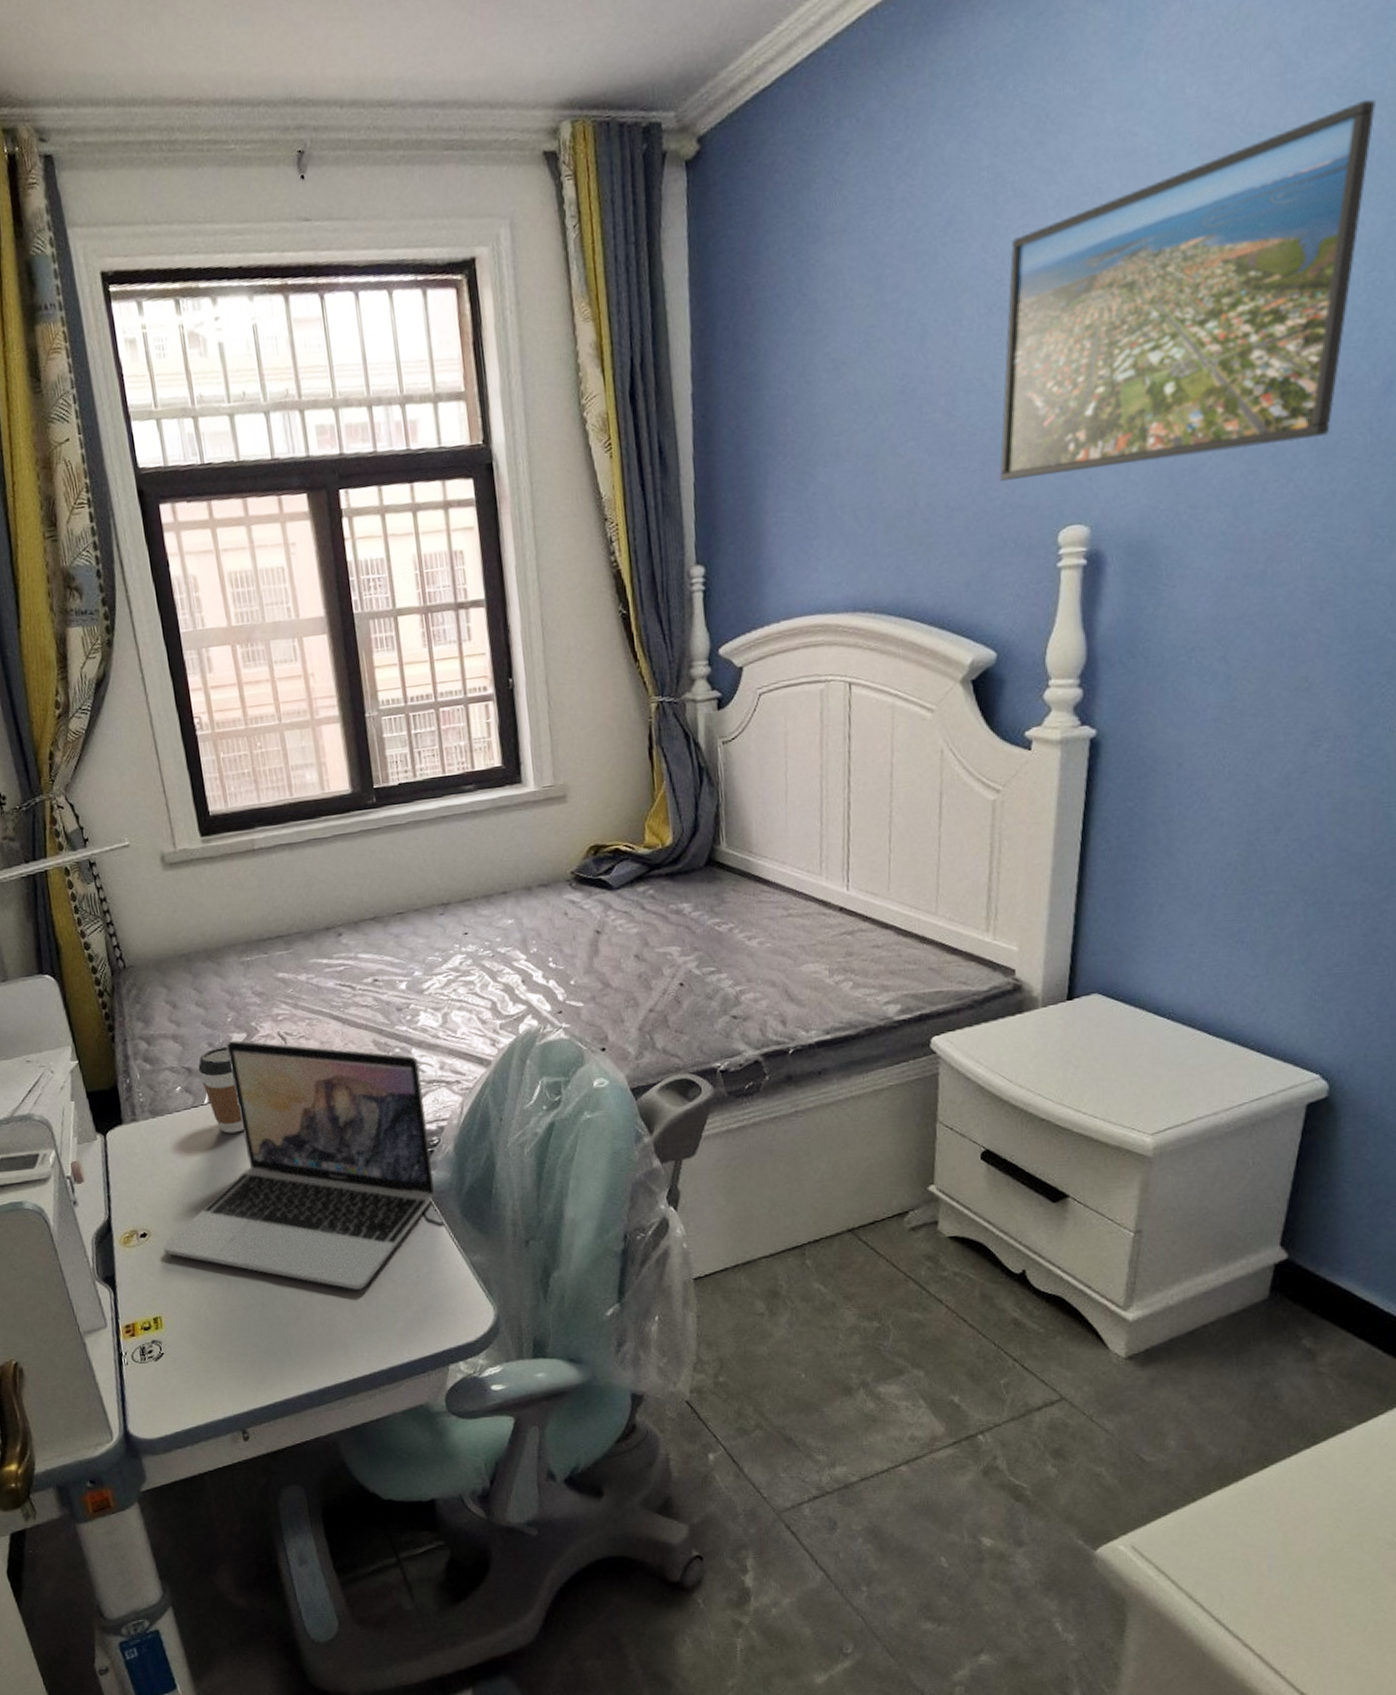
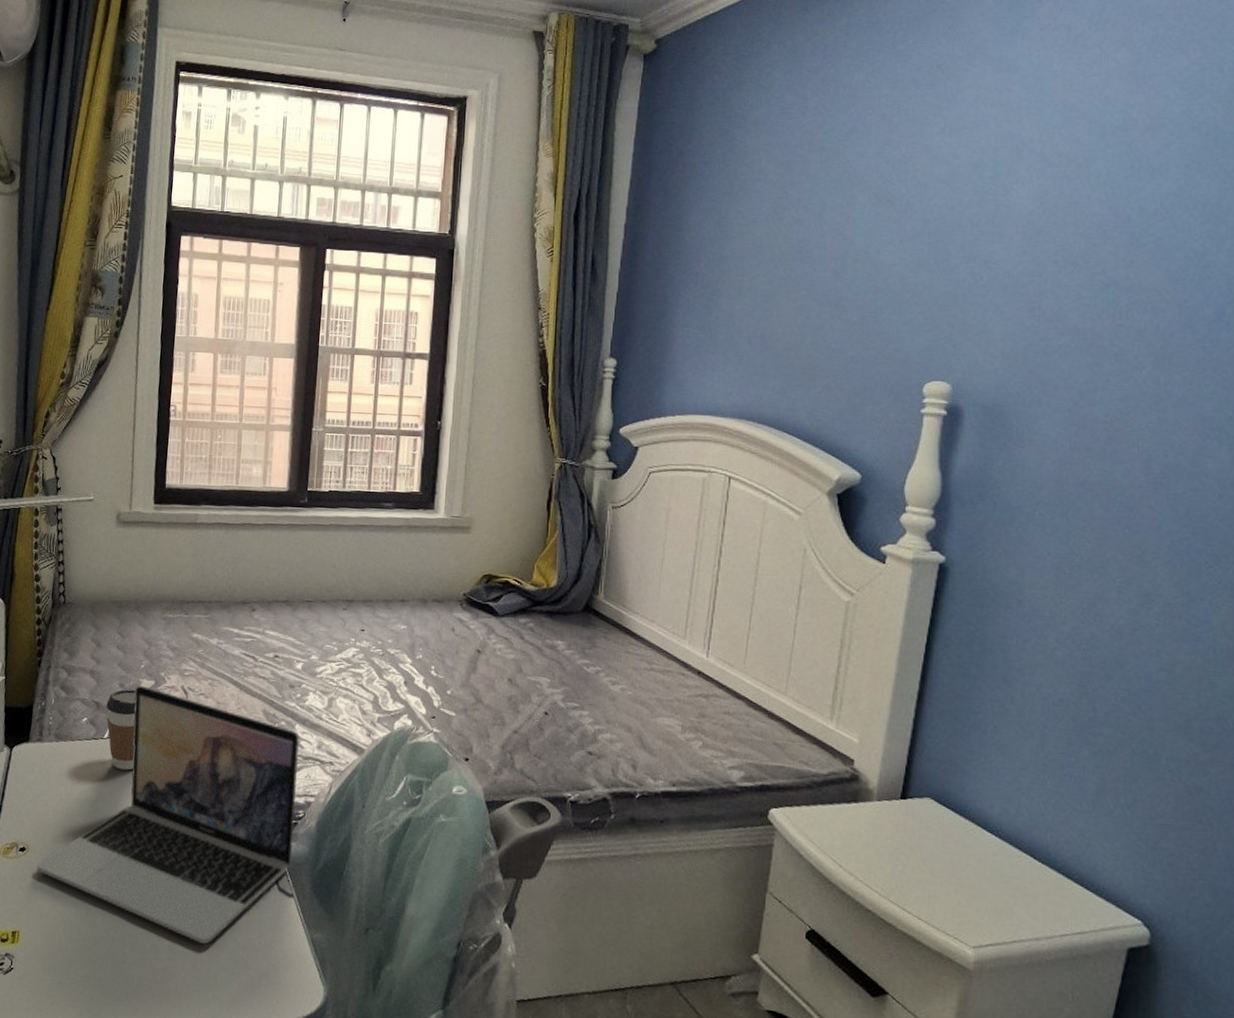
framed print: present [999,99,1376,481] -> none [877,94,1212,347]

